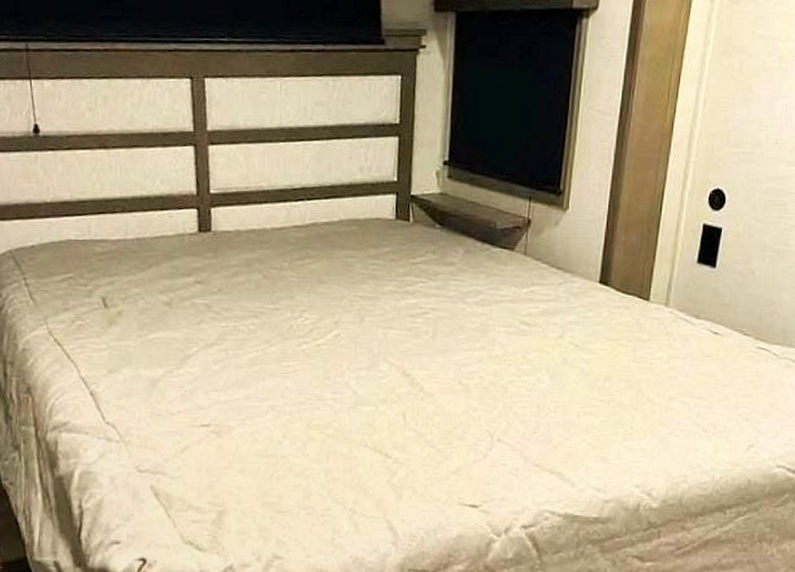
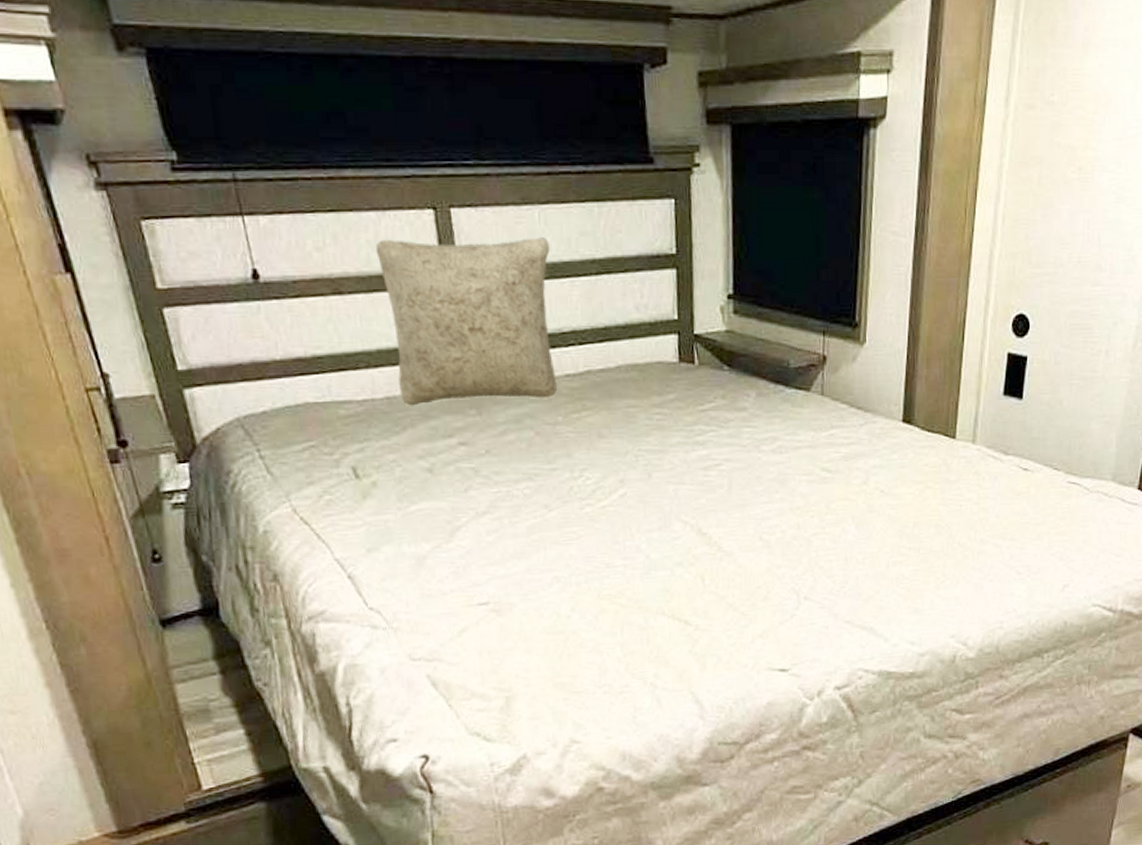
pillow: none [138,103,289,247] -> present [375,237,558,406]

